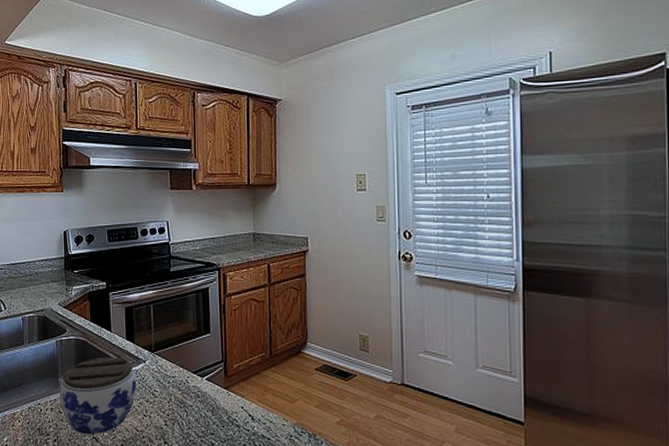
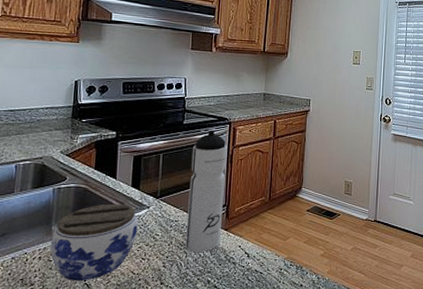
water bottle: none [182,277,221,412] -> present [185,130,228,252]

